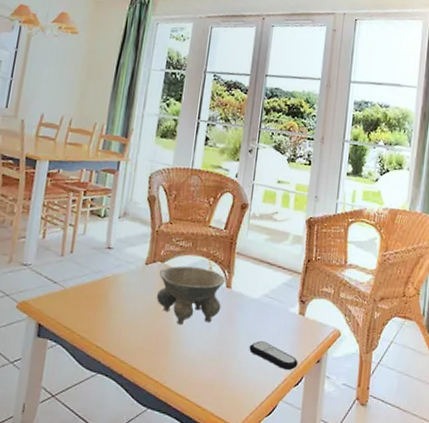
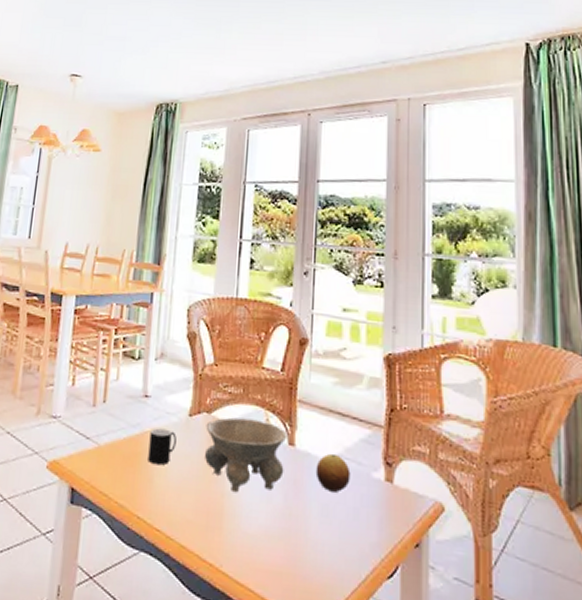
cup: none [108,274,134,305] -> present [148,428,177,466]
fruit: none [246,294,273,324] -> present [315,453,351,493]
remote control: present [249,341,298,371] -> none [324,515,390,557]

